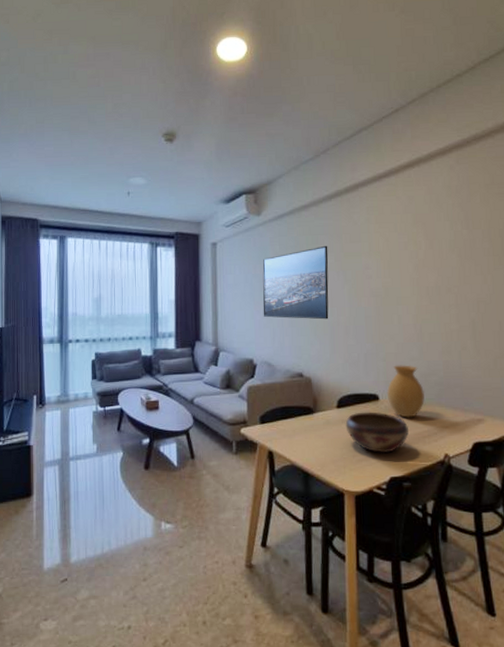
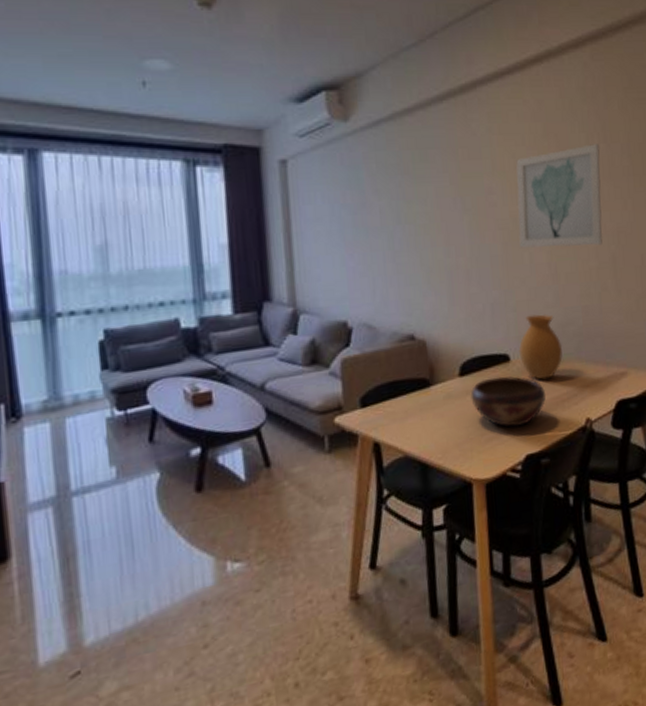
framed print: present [262,245,329,320] -> none [353,163,445,264]
wall art: none [389,230,464,312] -> present [516,144,603,248]

